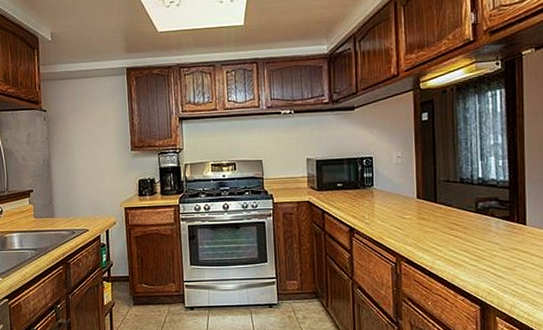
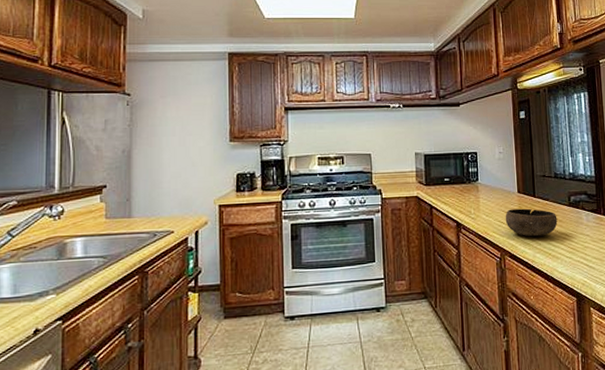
bowl: none [402,214,462,243] -> present [505,208,558,237]

